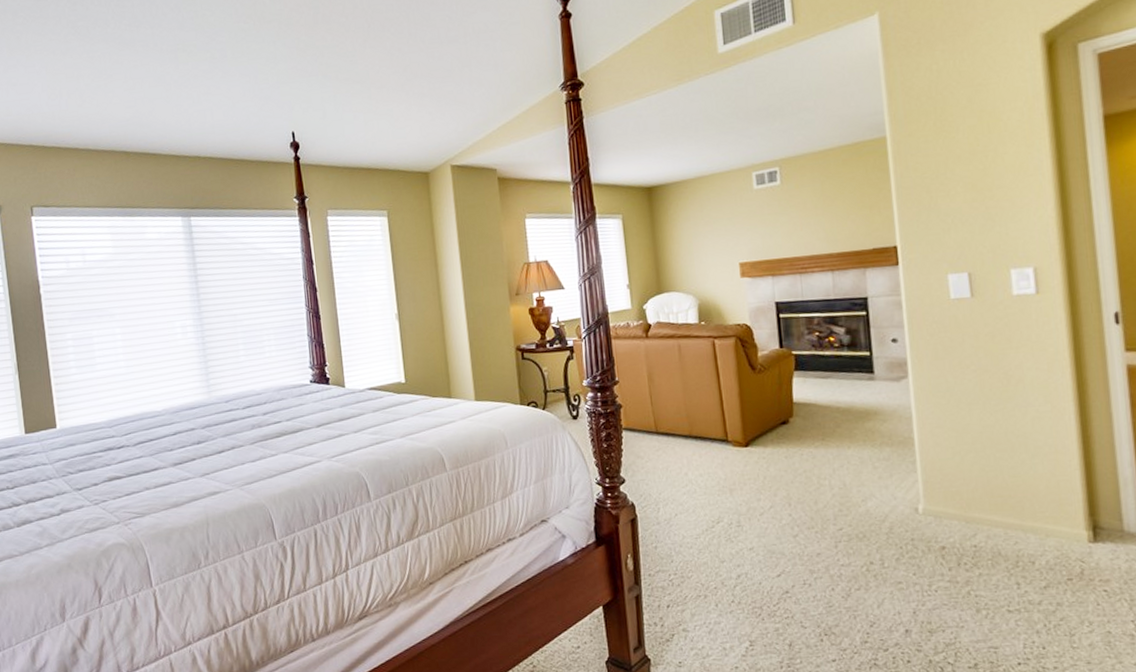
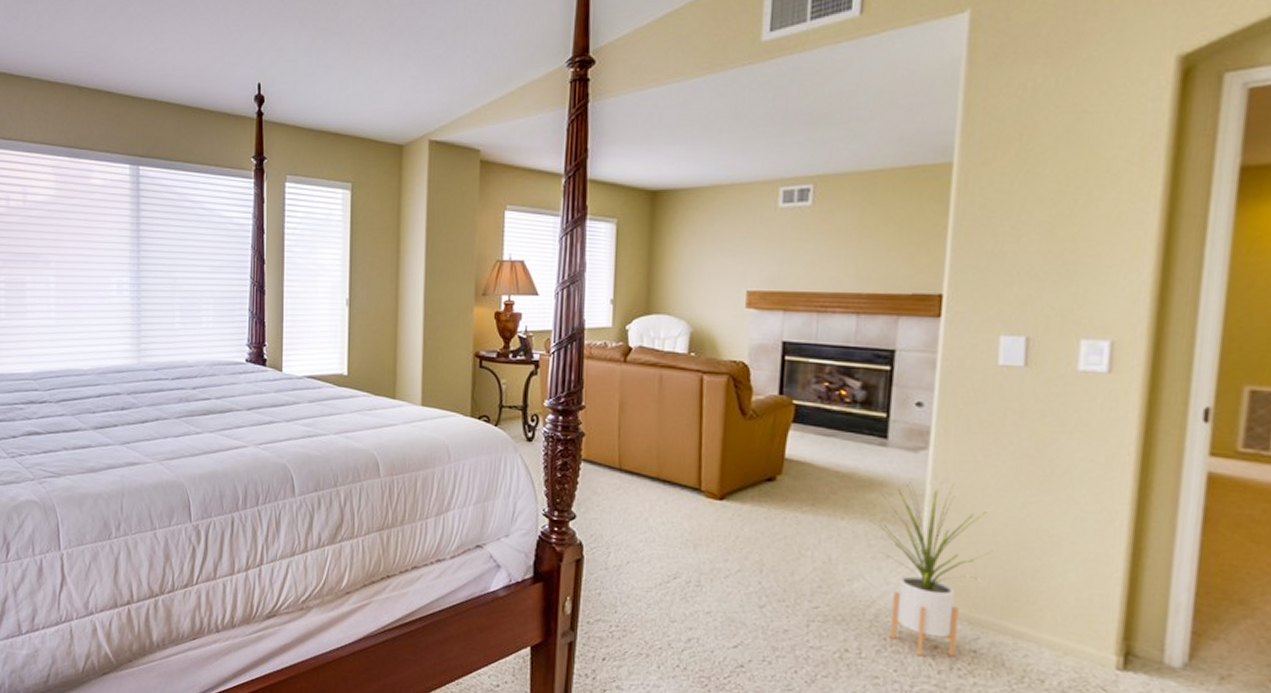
house plant: none [876,404,974,558] -> present [879,481,993,657]

